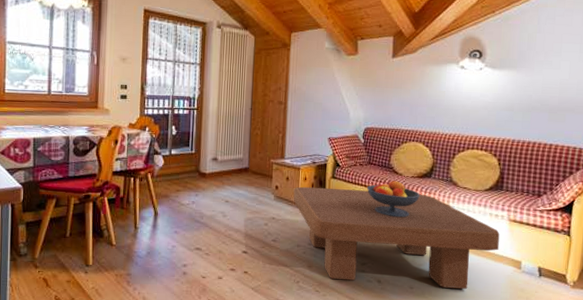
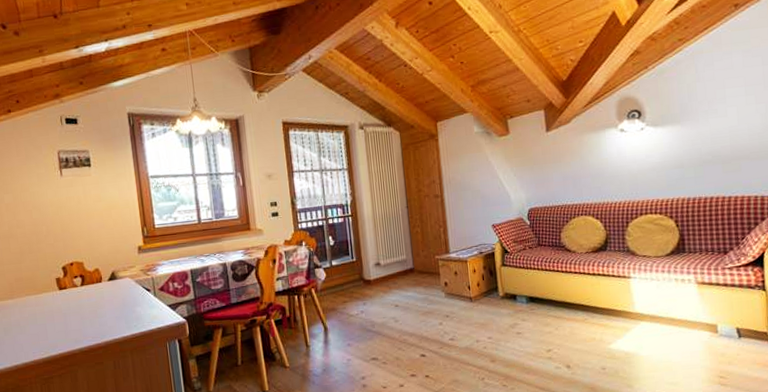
coffee table: present [293,186,500,290] -> none [464,269,690,371]
fruit bowl: present [366,181,420,218] -> none [540,259,598,298]

